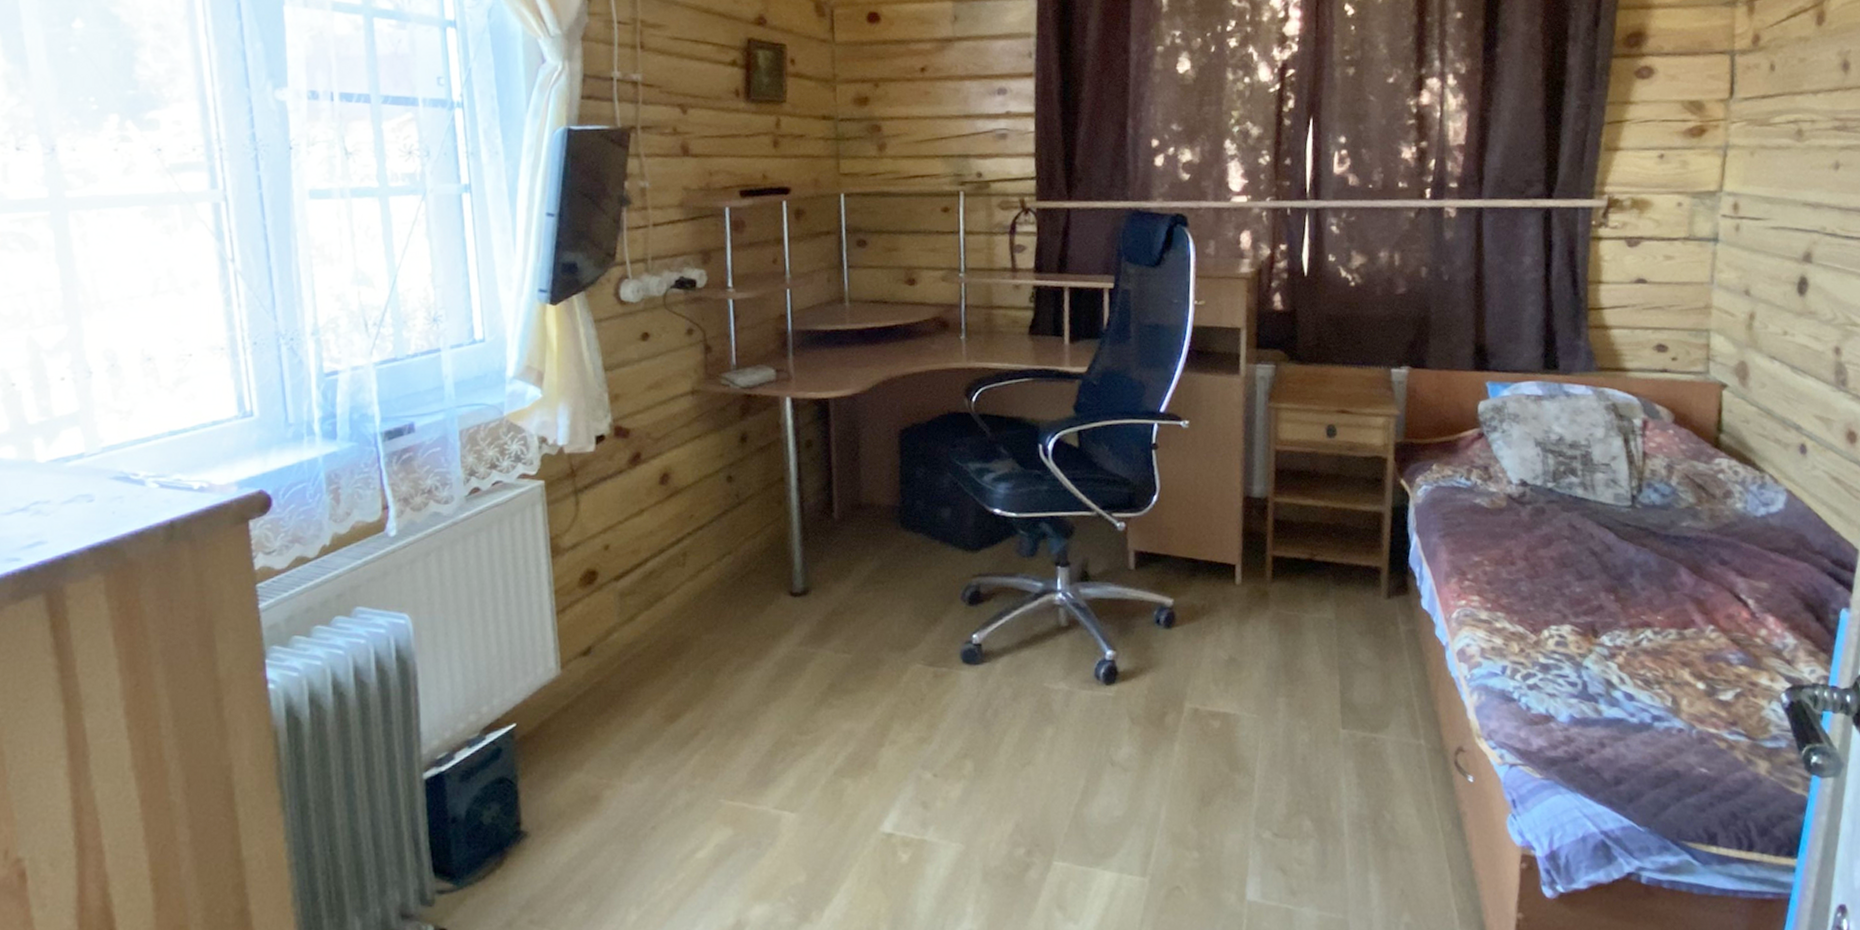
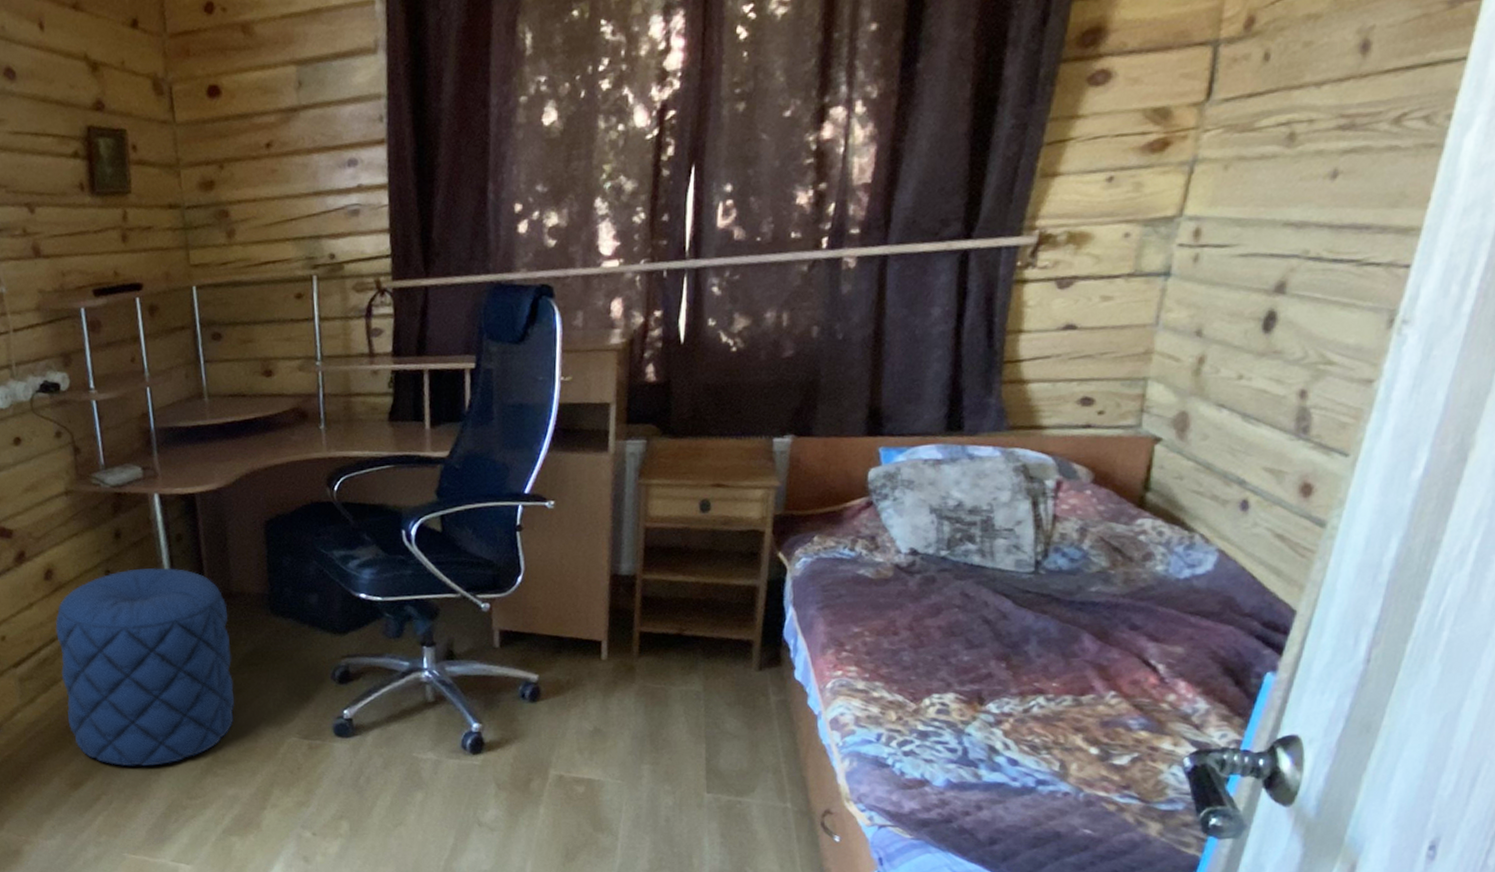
pouf: none [666,475,857,696] -> present [55,567,235,767]

